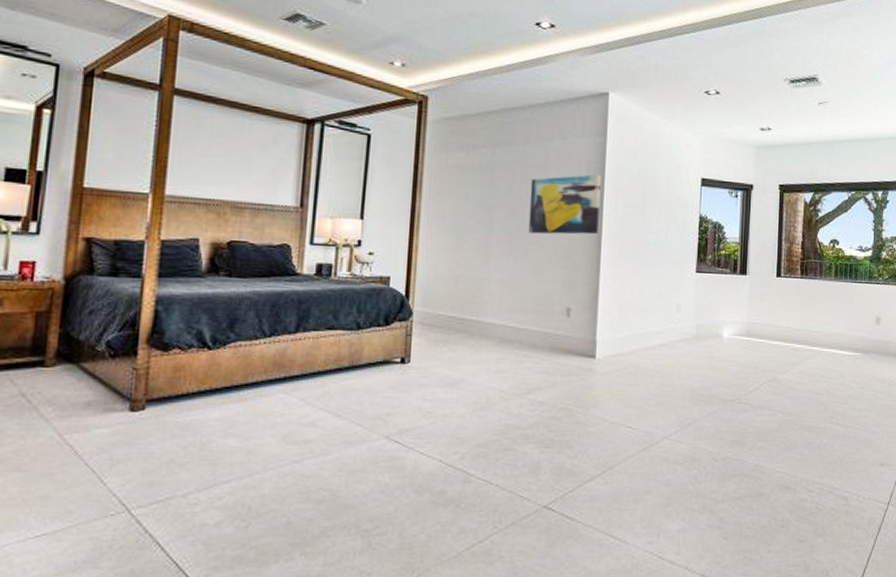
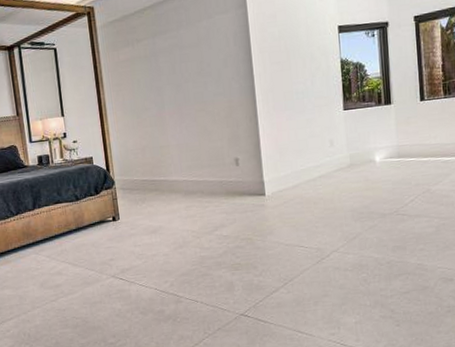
wall art: present [528,174,601,235] -> none [188,41,252,103]

